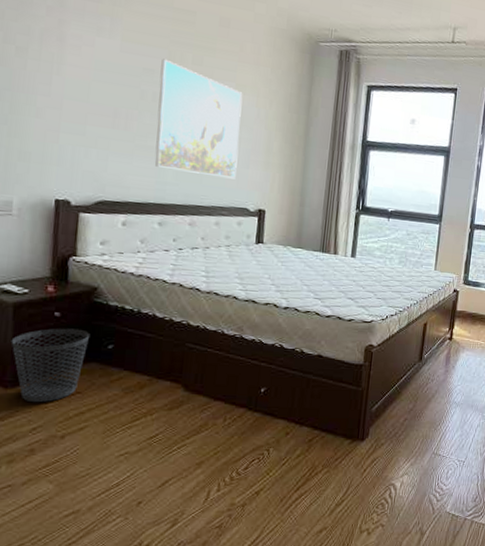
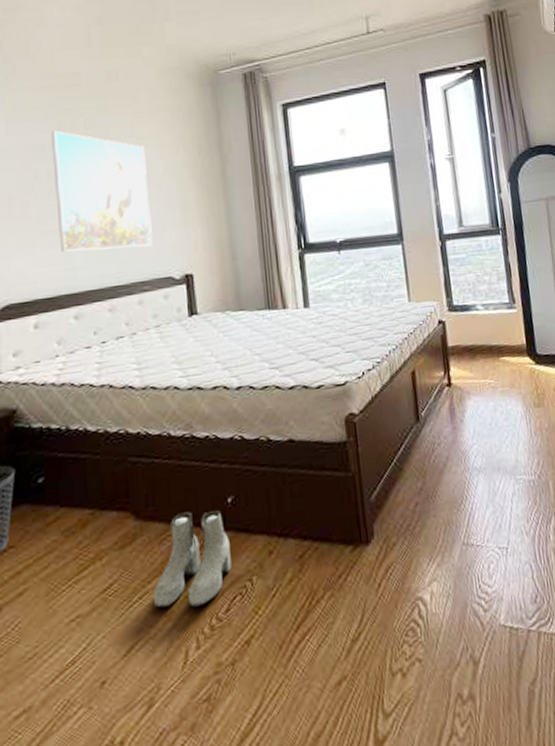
boots: none [189,393,257,462] -> present [154,510,232,608]

